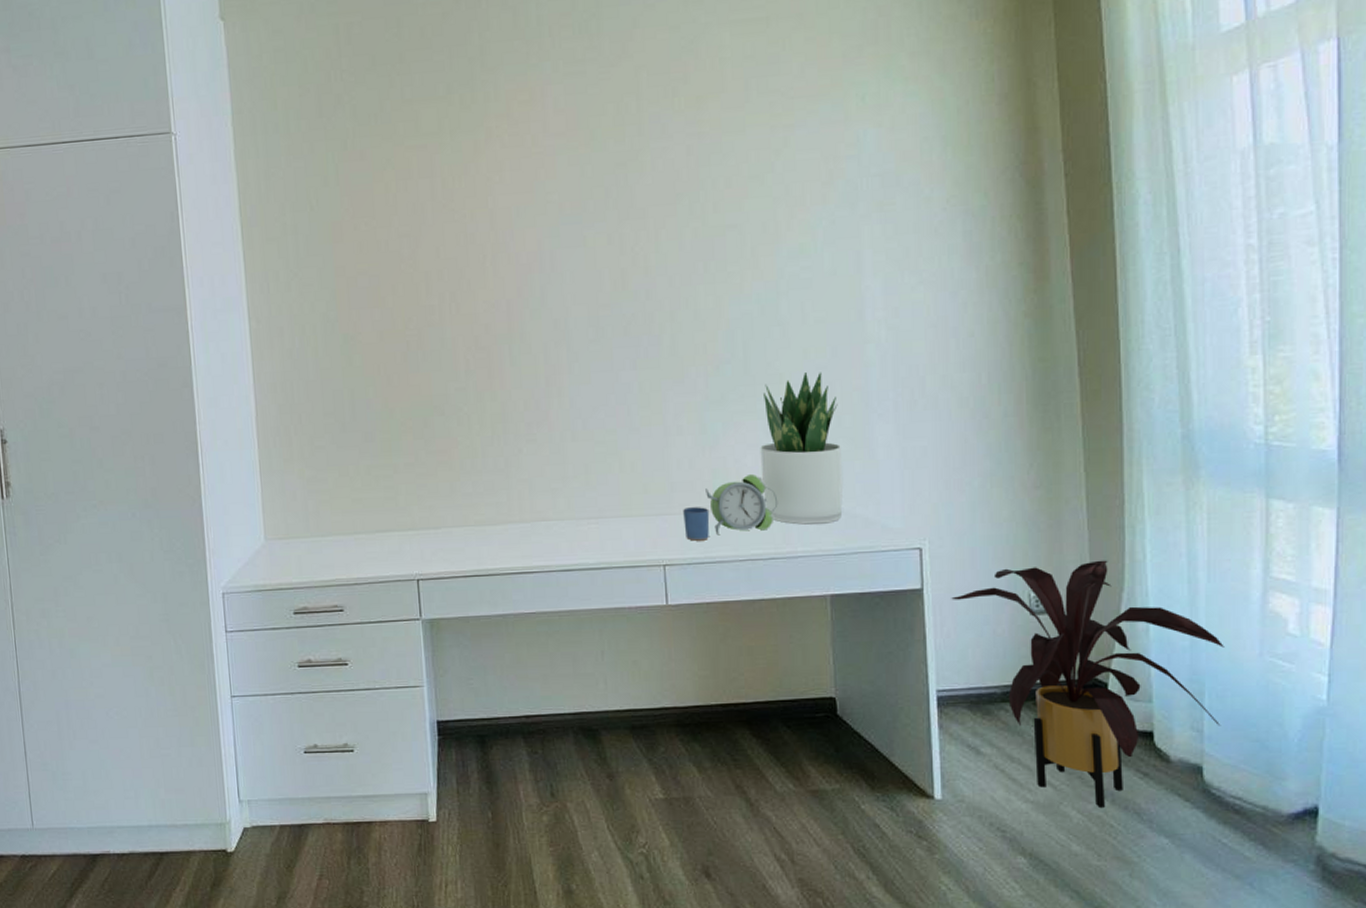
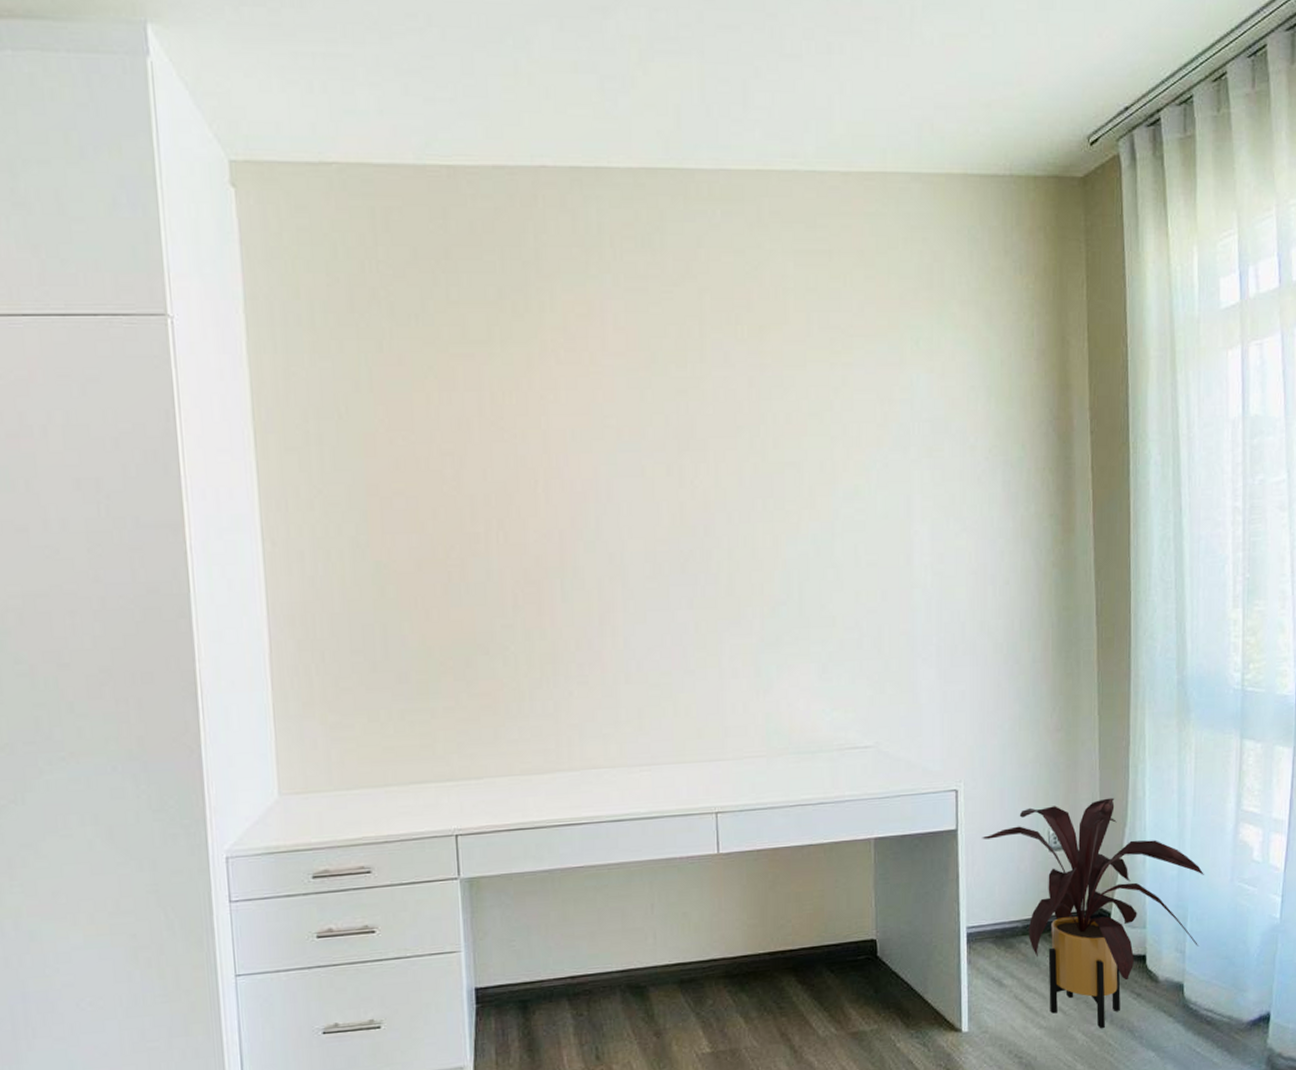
mug: present [683,507,710,541] -> none [736,752,762,787]
alarm clock: present [705,473,778,536] -> none [759,717,828,781]
planter: present [760,372,844,525] -> none [812,615,889,769]

